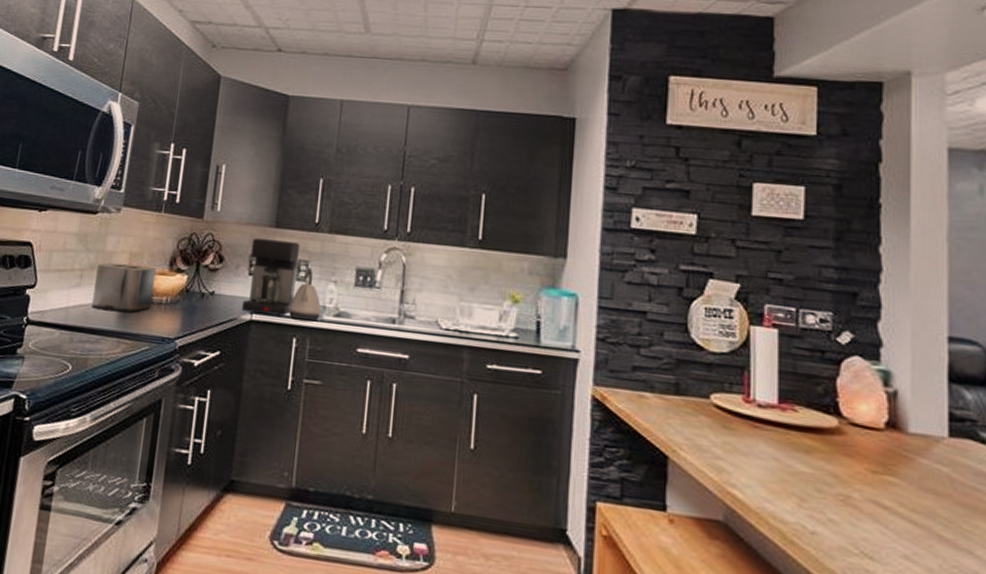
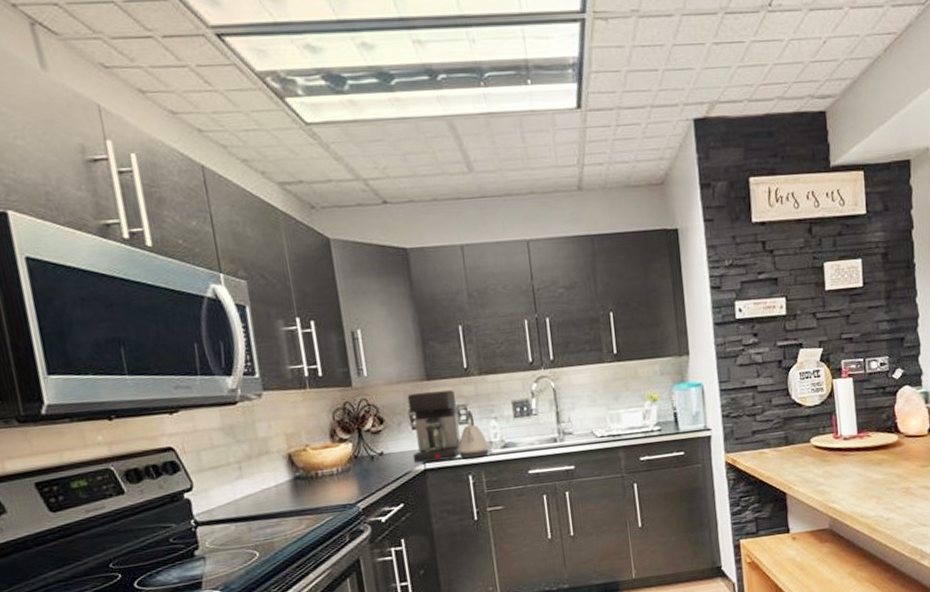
toaster: present [91,263,157,314] -> none [254,443,324,495]

